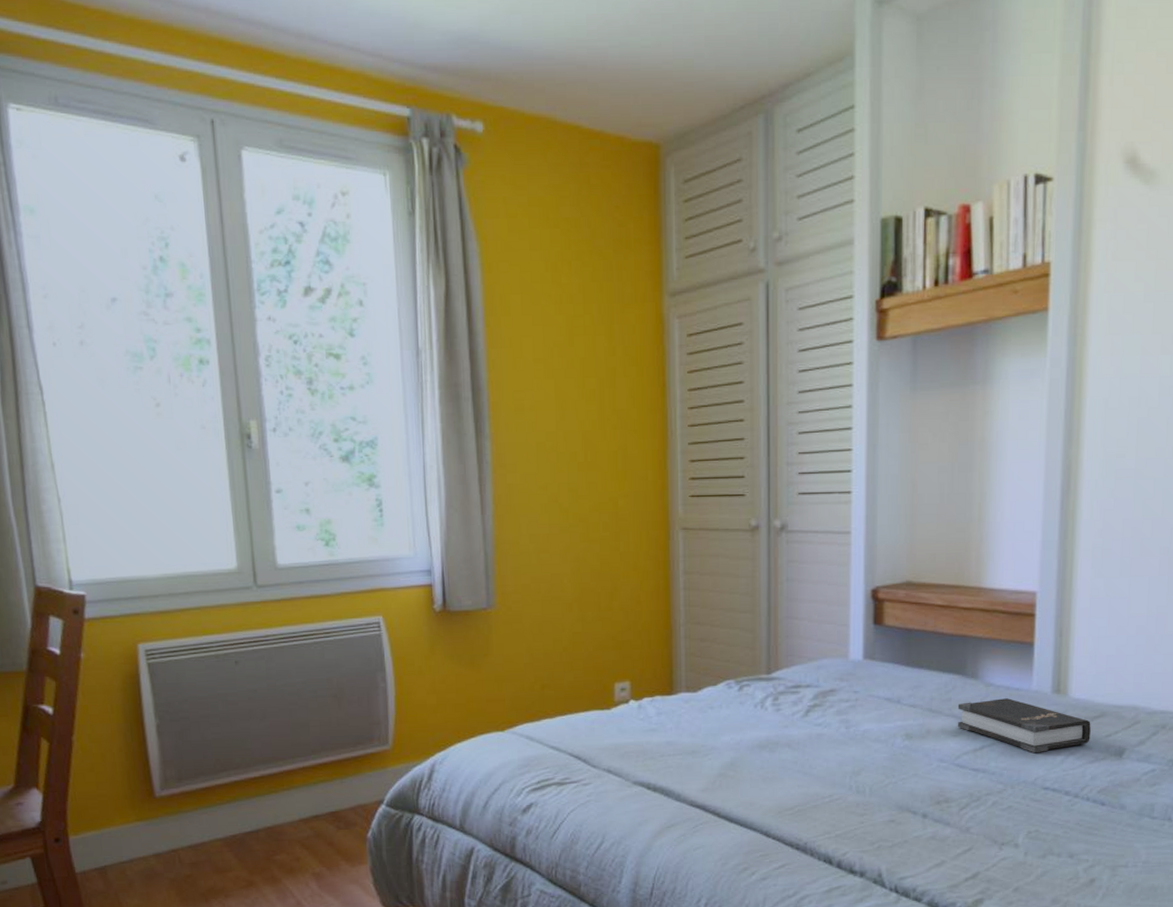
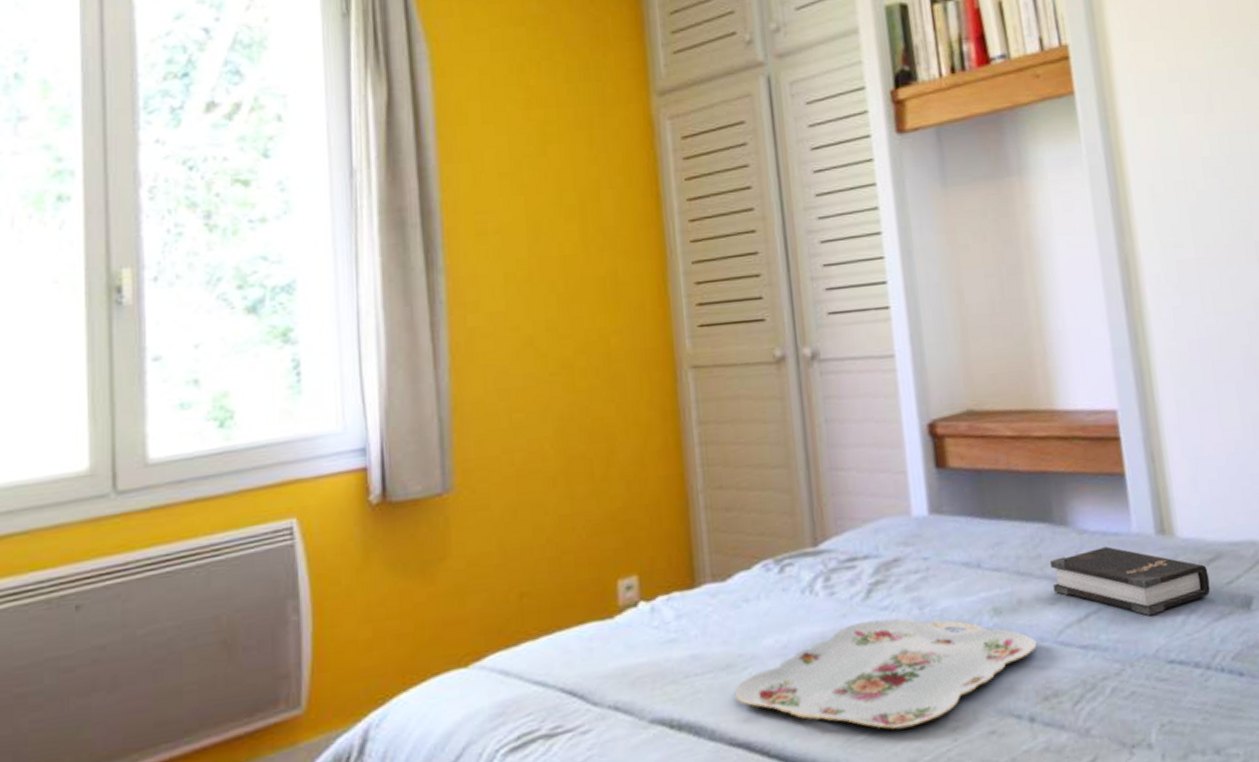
serving tray: none [697,732,937,810] -> present [734,618,1037,730]

